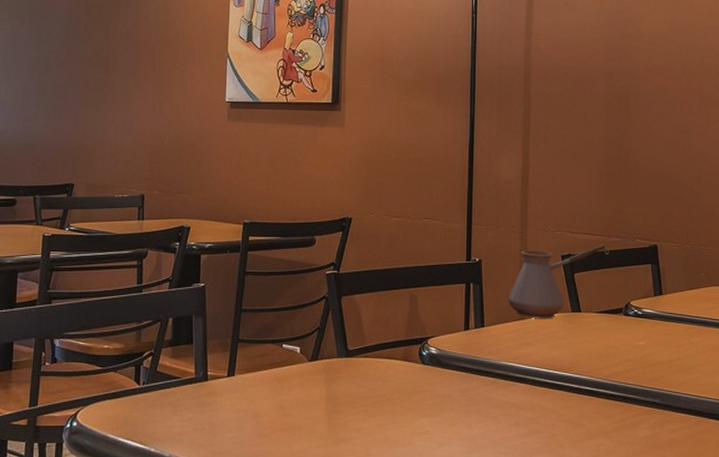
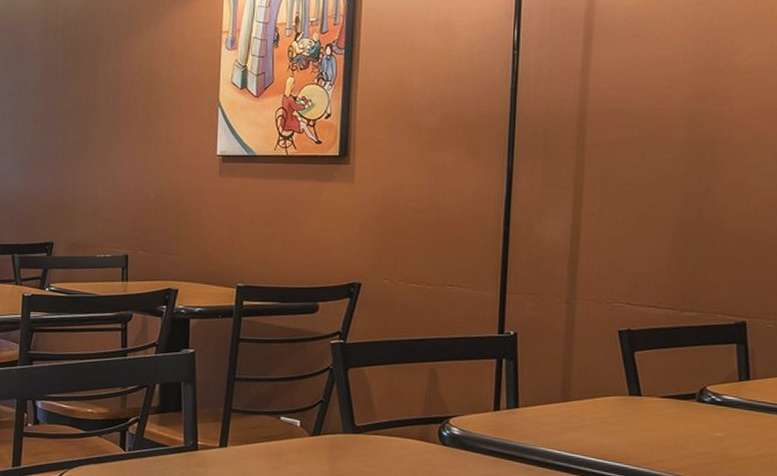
coffee pot: present [507,244,609,319] -> none [548,319,681,402]

